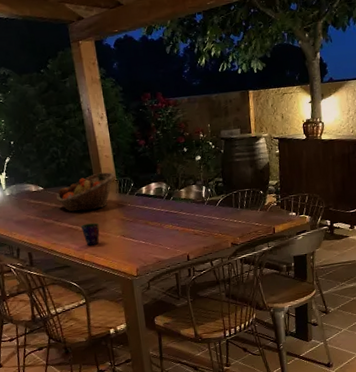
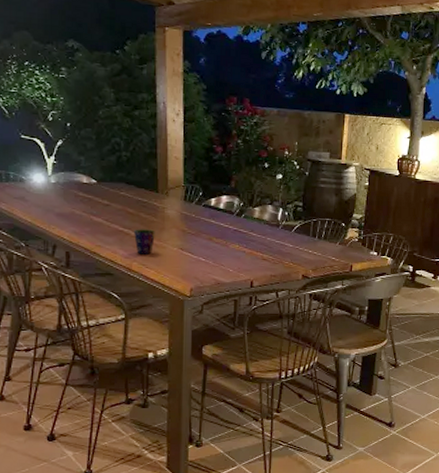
fruit basket: present [56,172,116,212] -> none [110,174,184,216]

